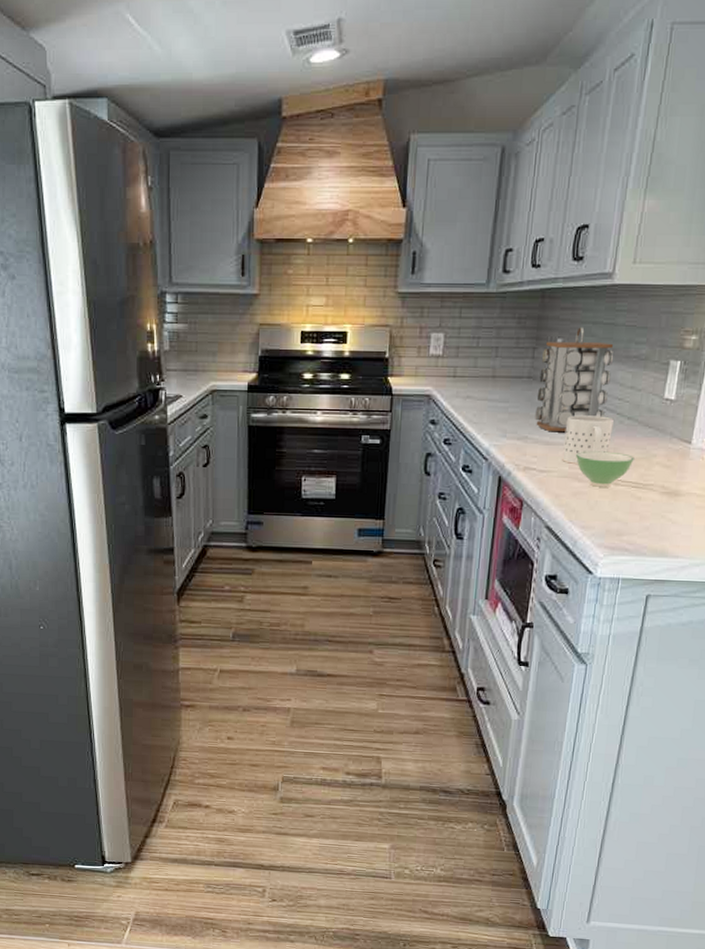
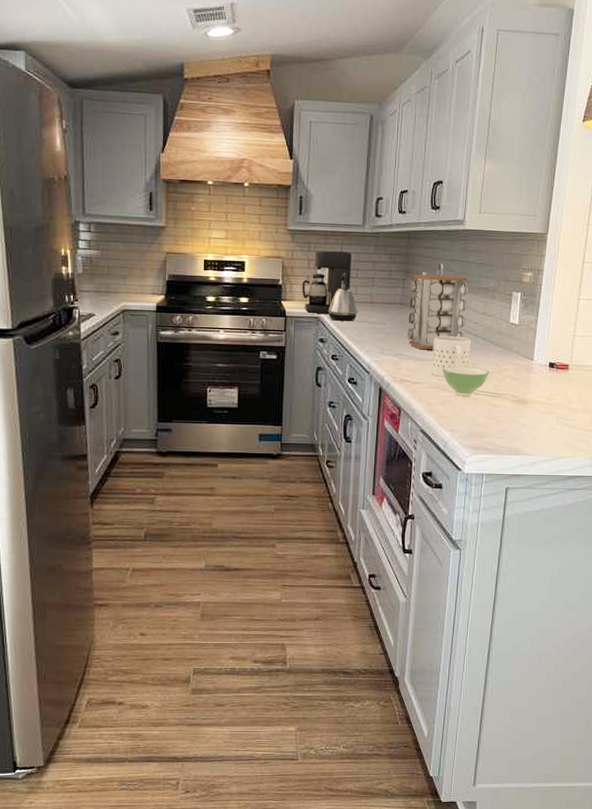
coffee maker: none [411,316,472,391] -> present [302,251,352,314]
kettle: none [441,340,477,399] -> present [327,272,358,321]

